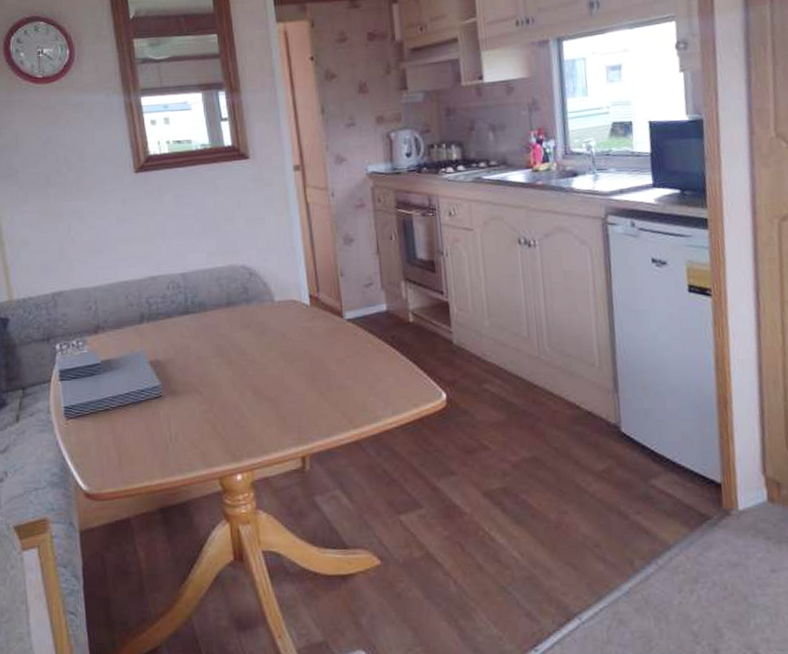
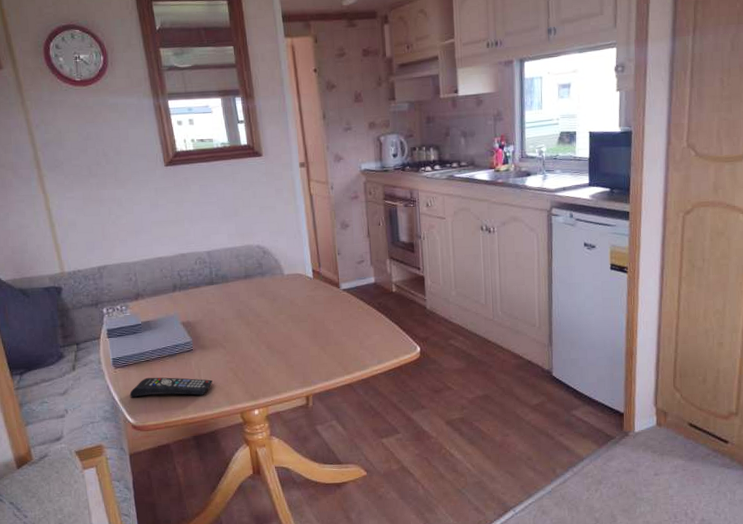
remote control: none [83,431,185,457] -> present [129,377,213,398]

